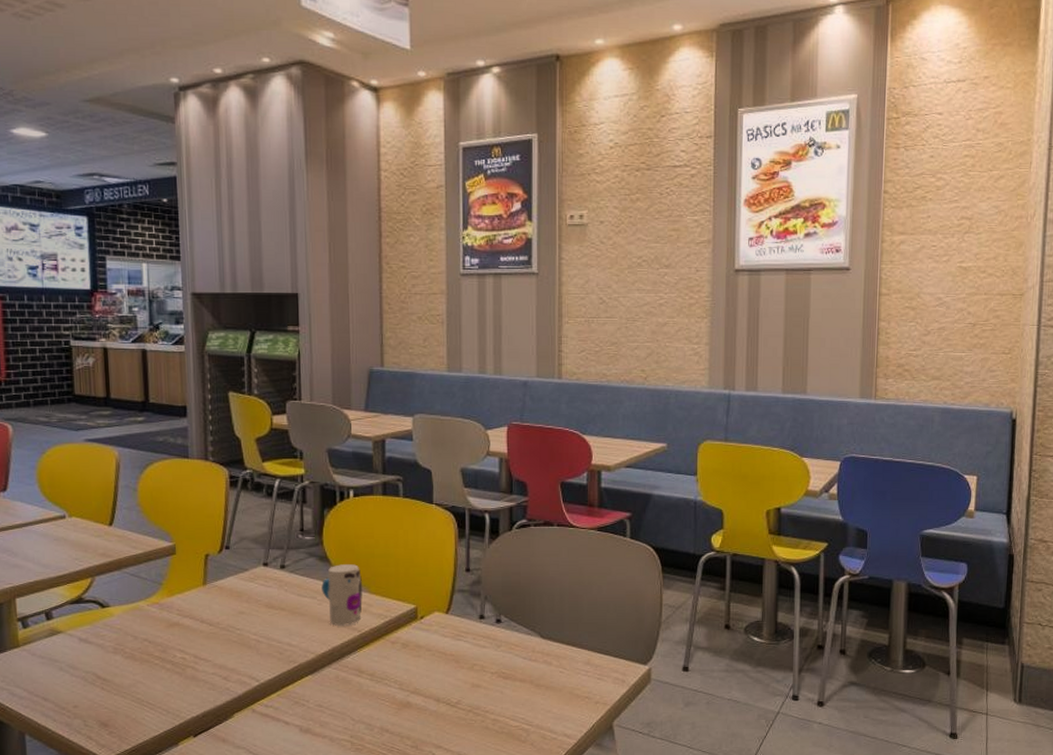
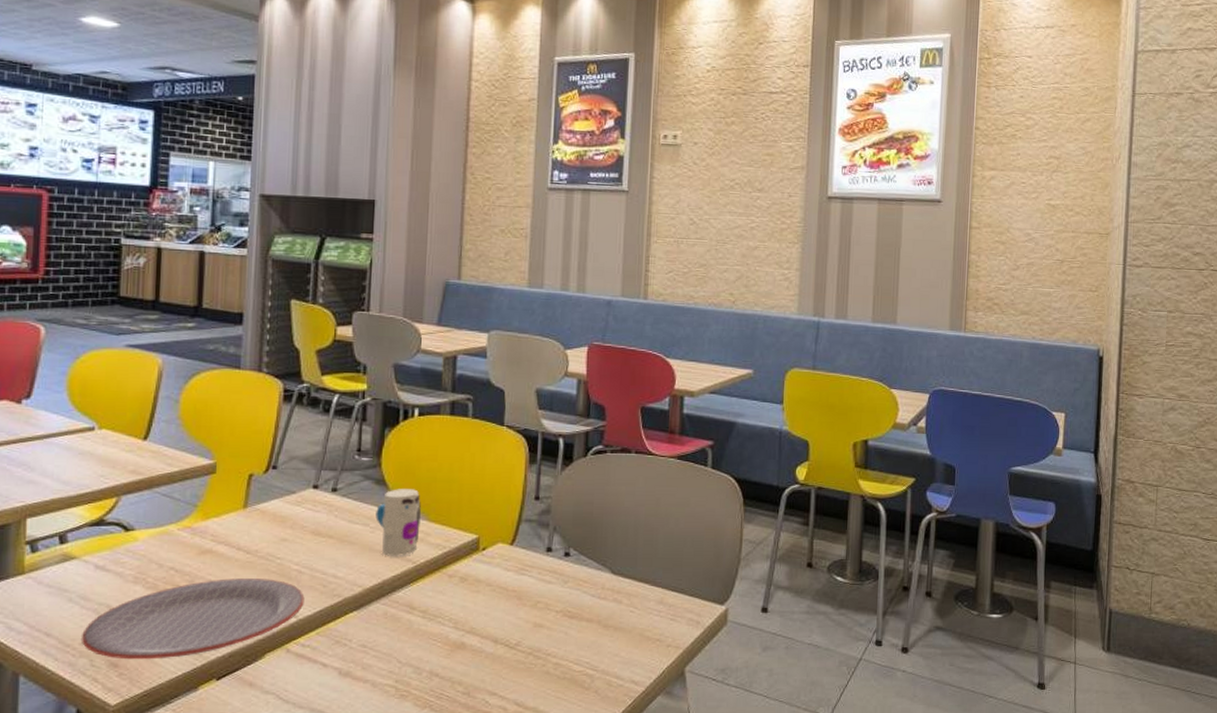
plate: none [74,648,264,720] -> present [82,578,305,660]

